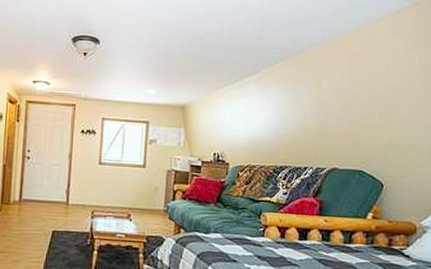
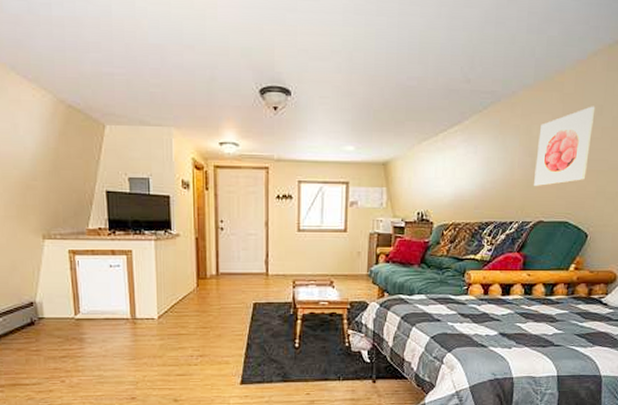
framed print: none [326,65,382,135] -> present [534,106,596,186]

